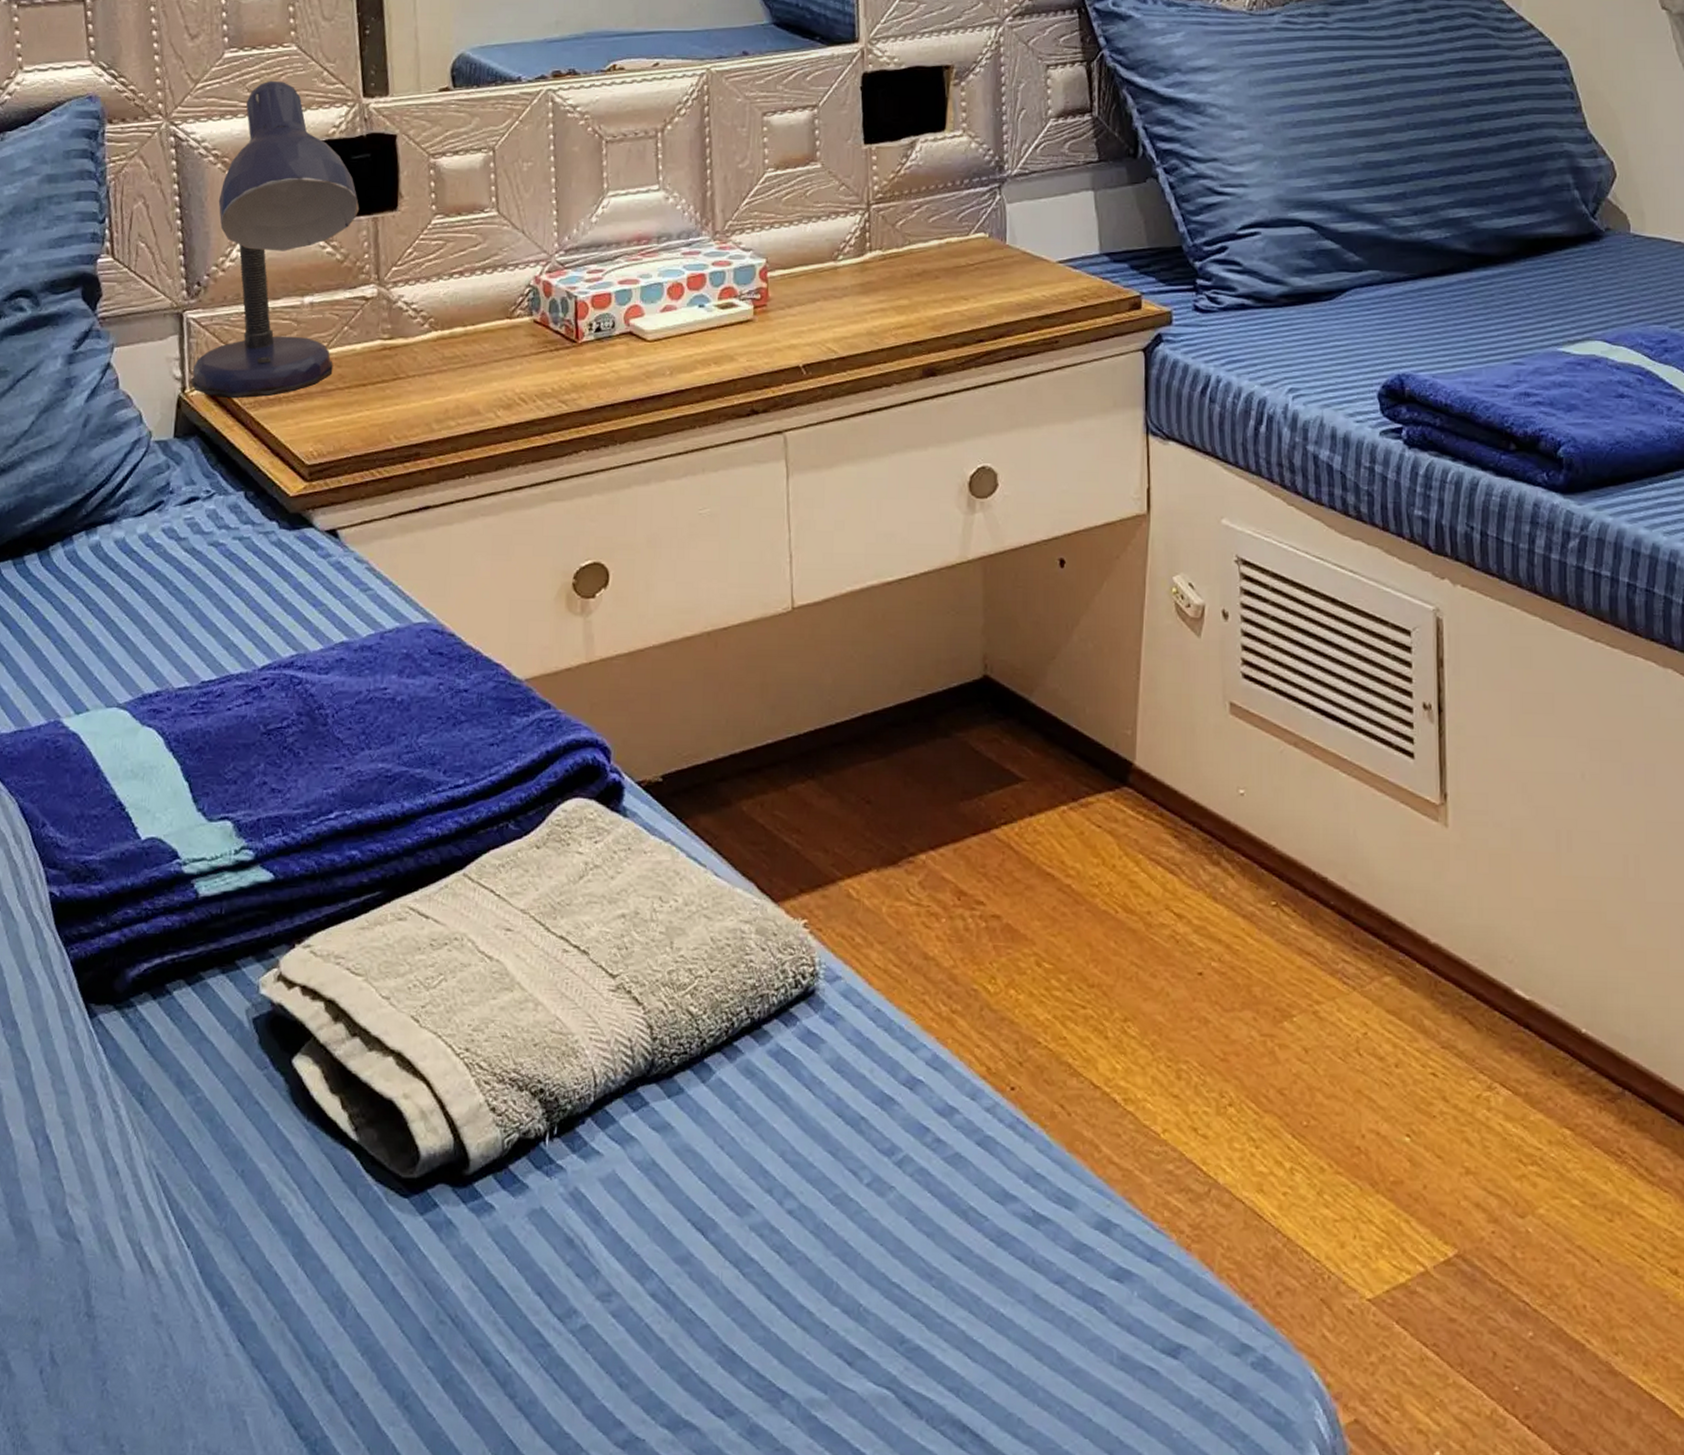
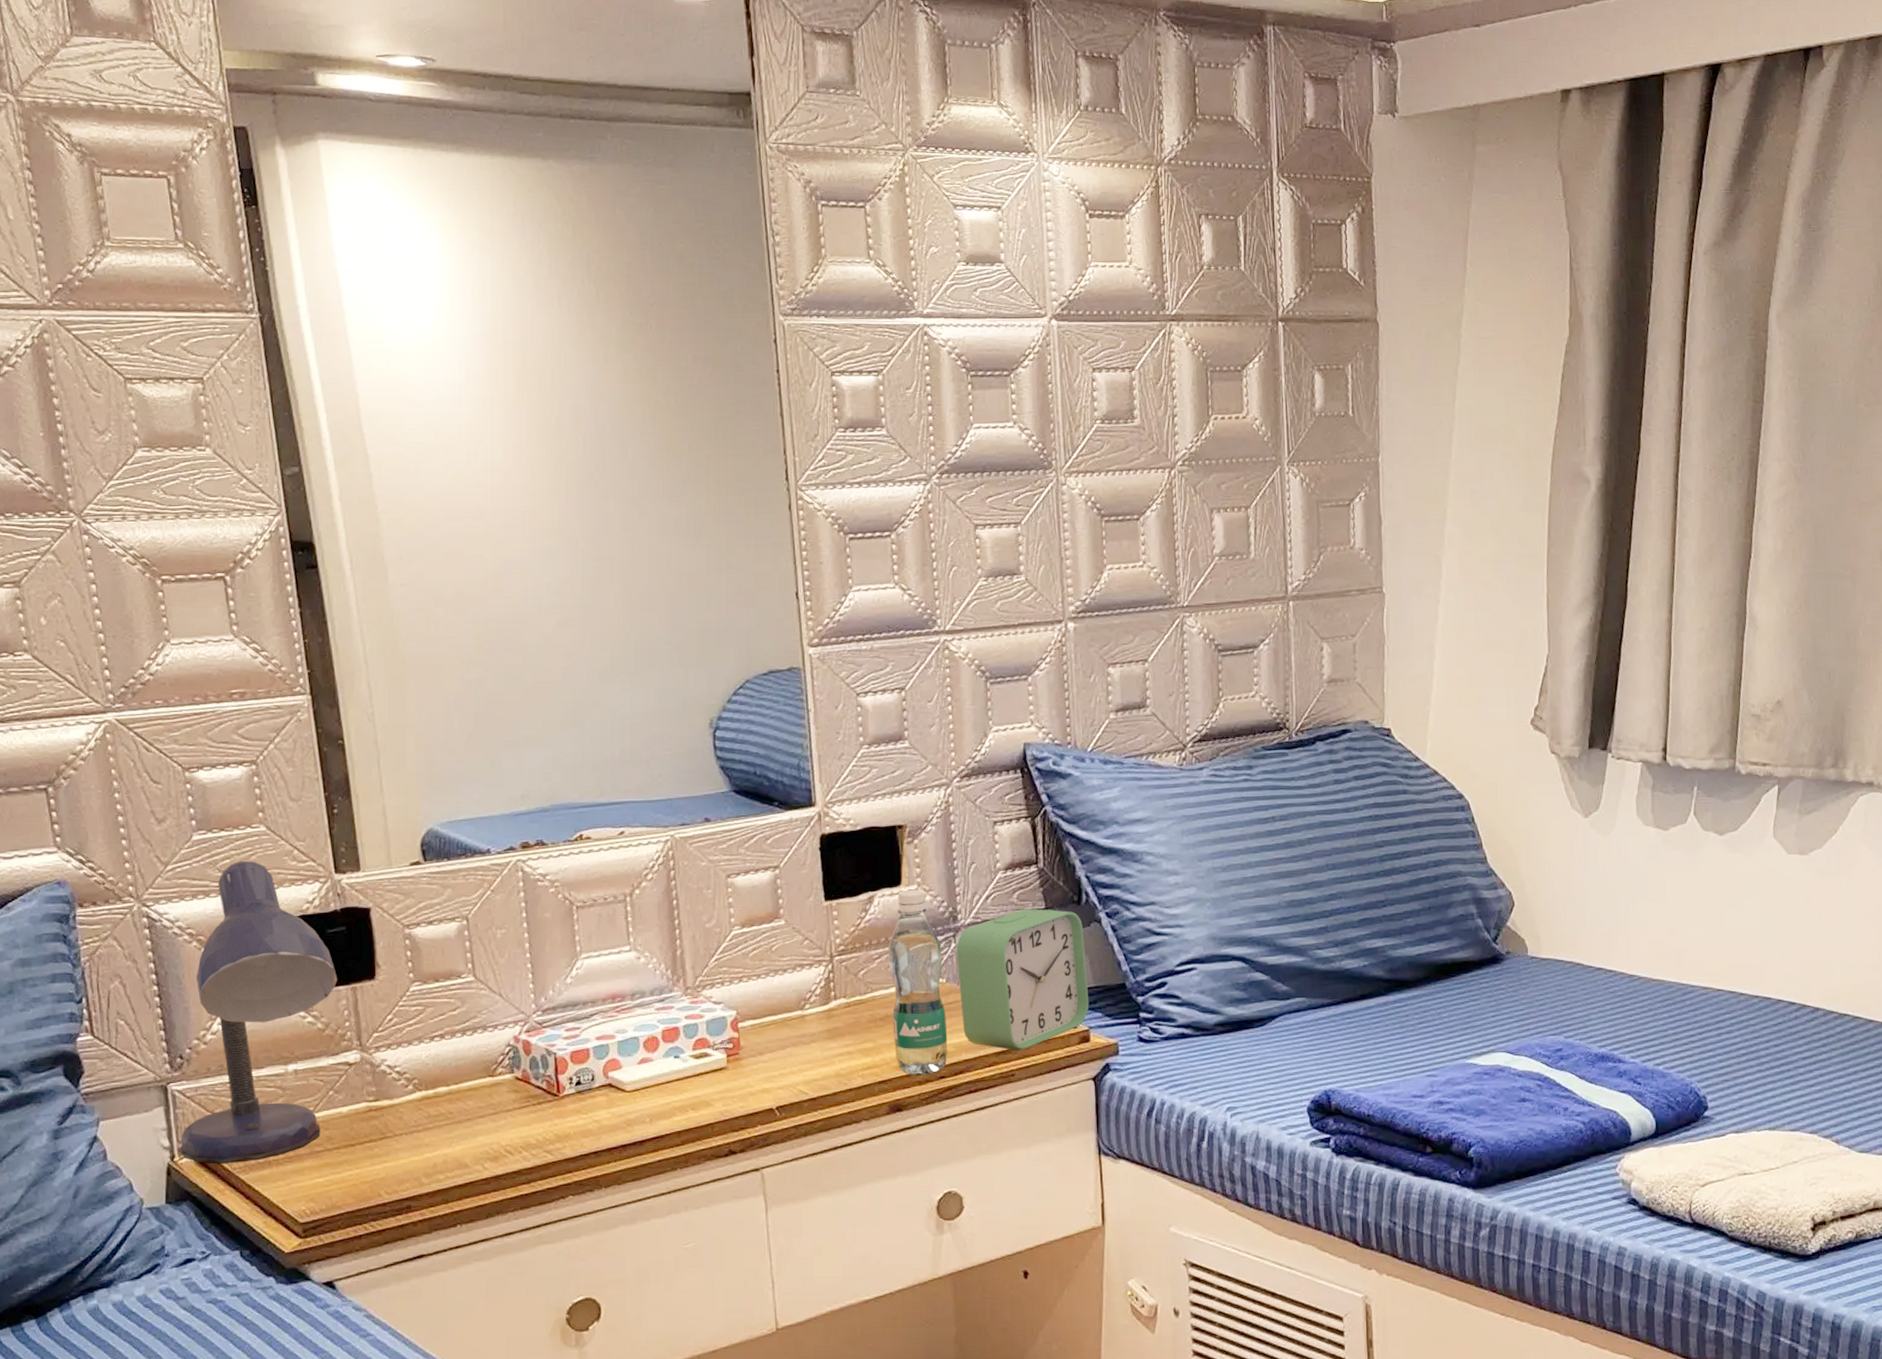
bottle: none [928,135,988,338] -> present [888,889,948,1076]
alarm clock: none [1001,161,1142,316] -> present [956,909,1089,1051]

